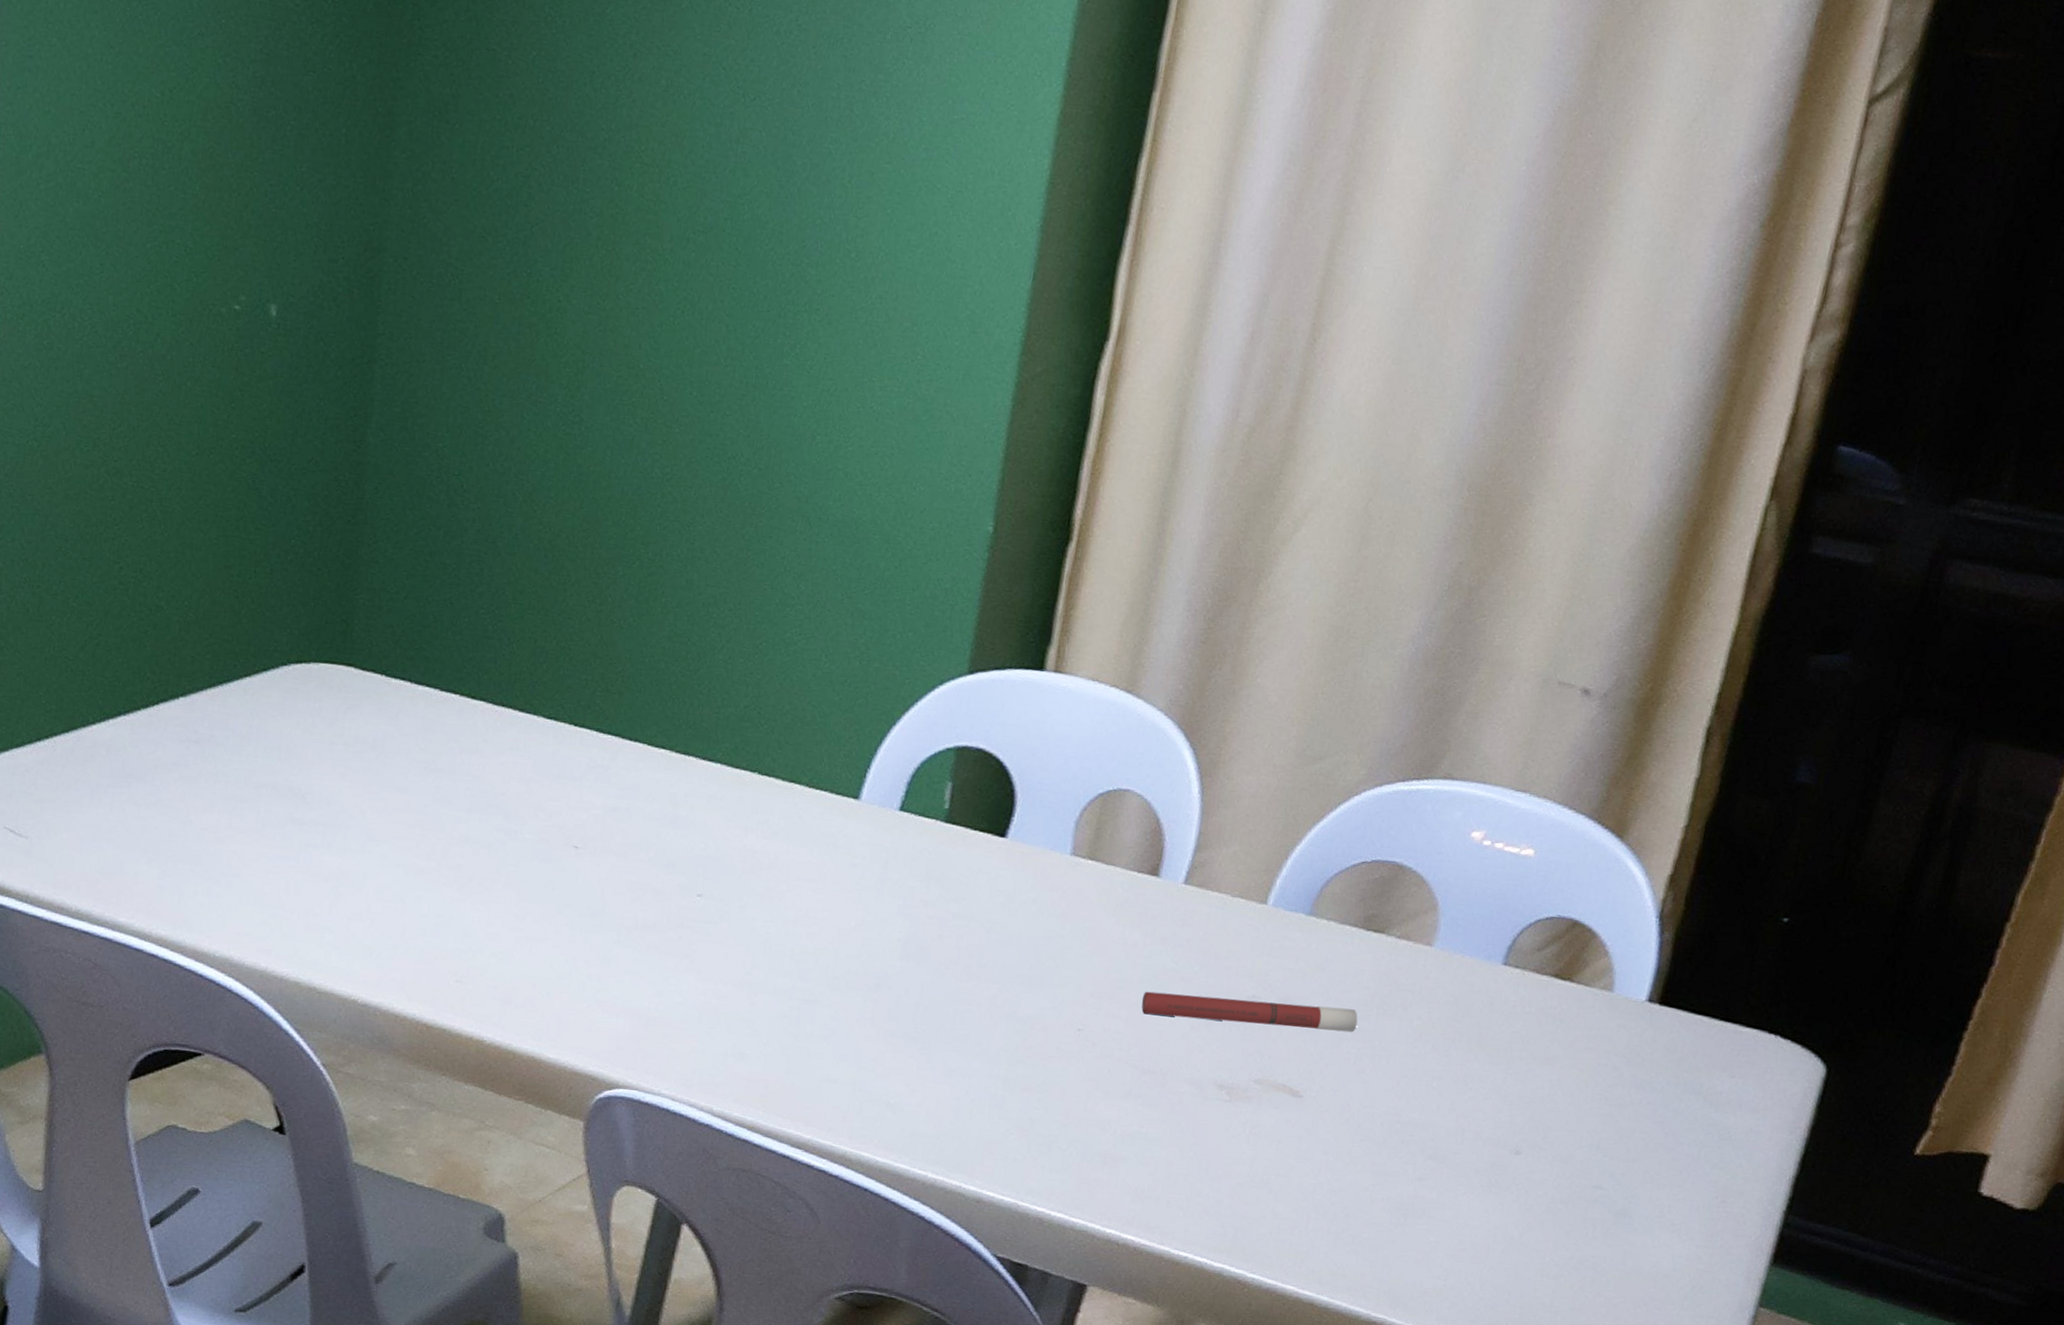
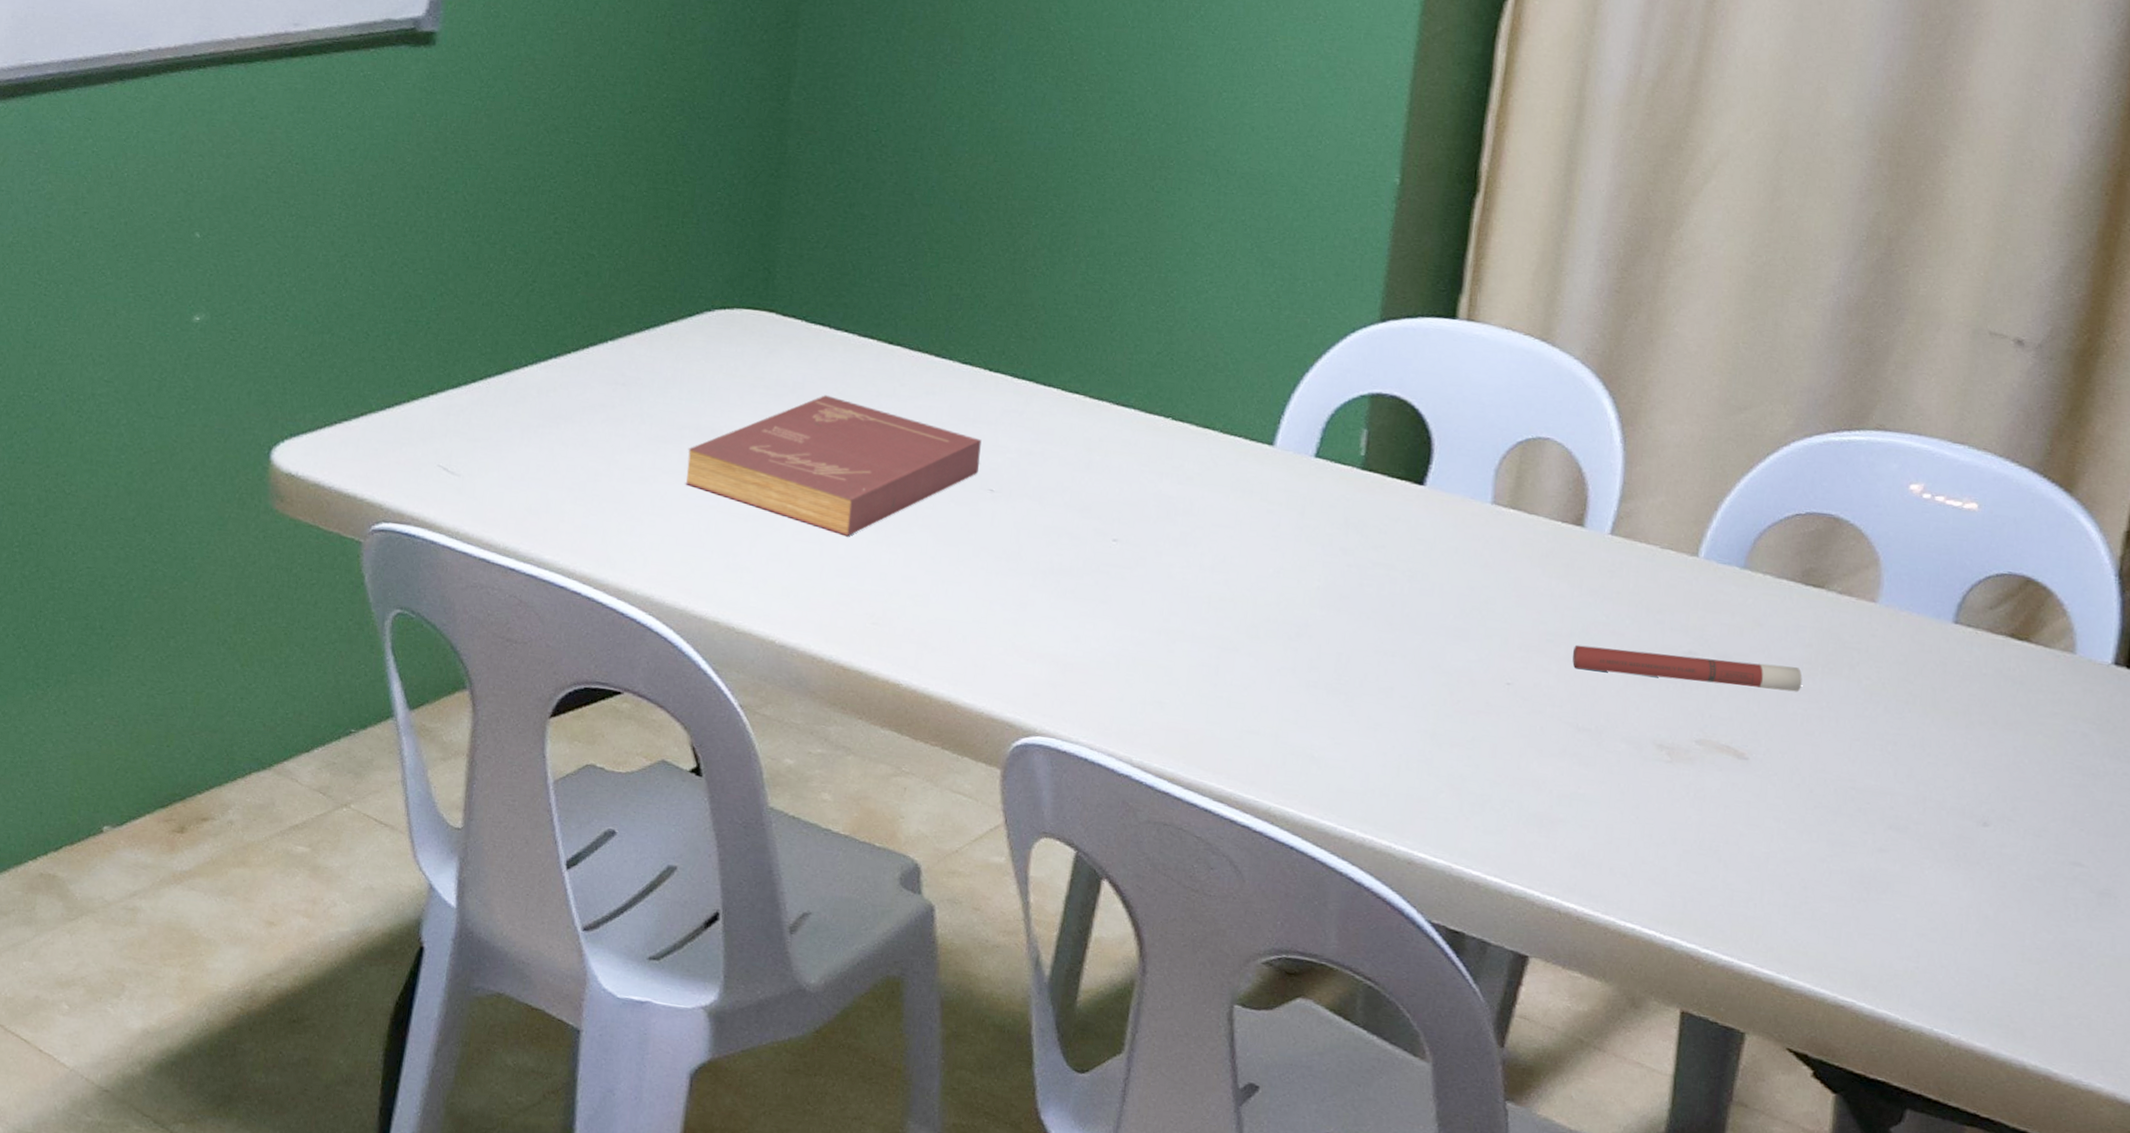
book: none [263,751,566,894] -> present [685,395,982,536]

